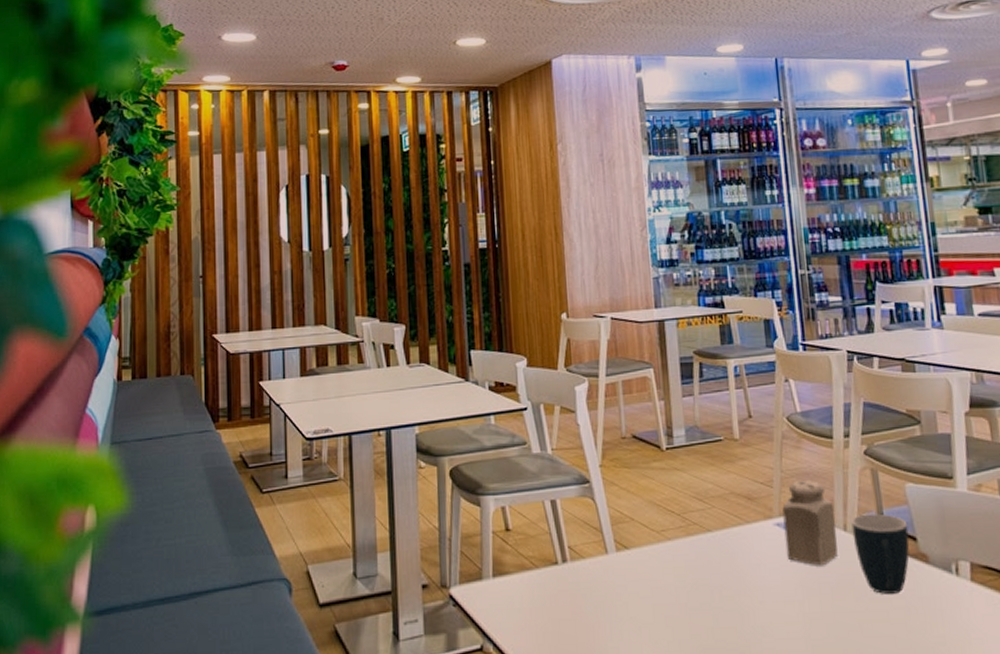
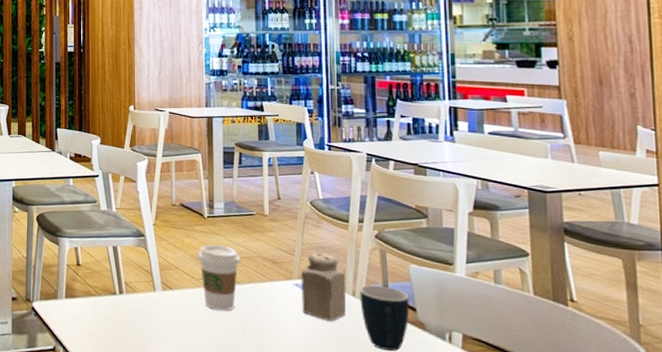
coffee cup: none [656,484,711,569] -> present [197,244,241,311]

